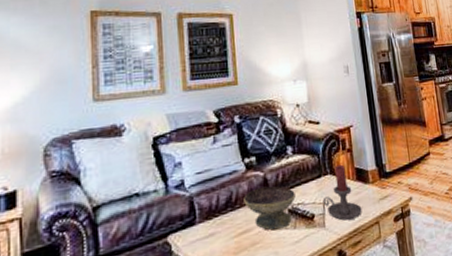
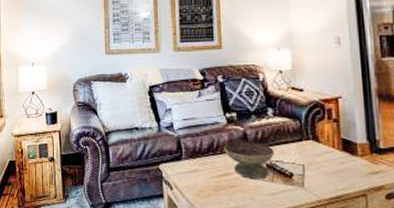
candle holder: present [323,164,362,221] -> none [303,132,347,186]

